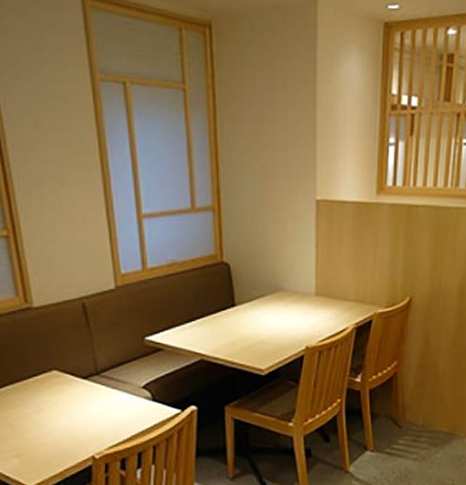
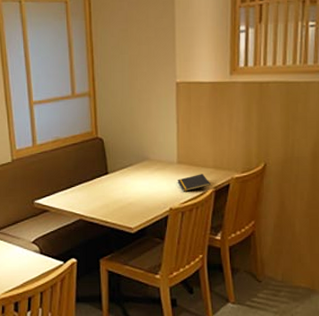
notepad: none [315,308,351,328] -> present [177,174,210,192]

